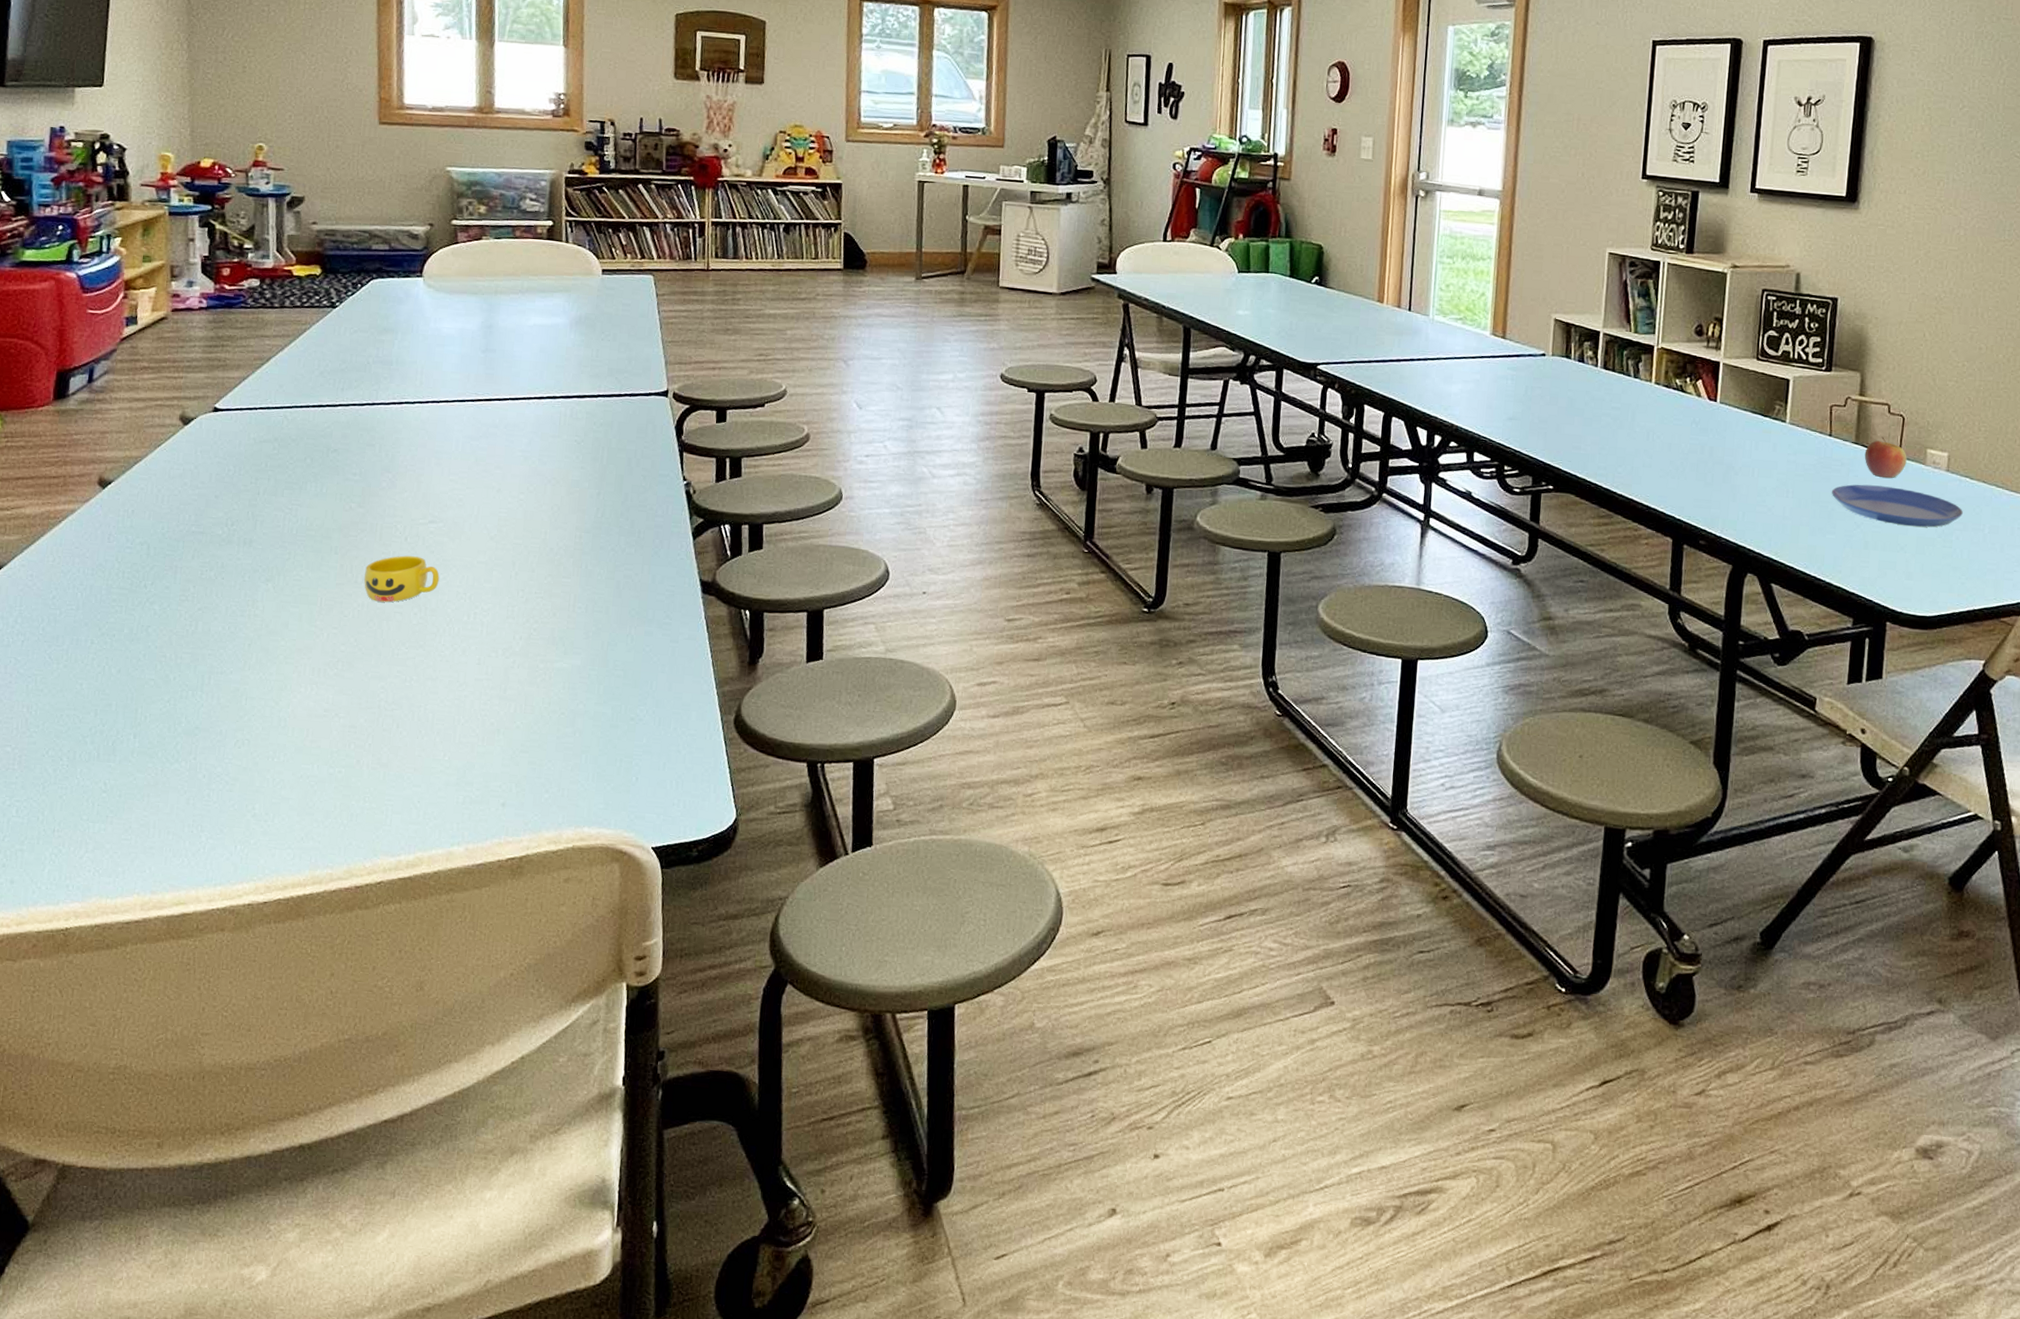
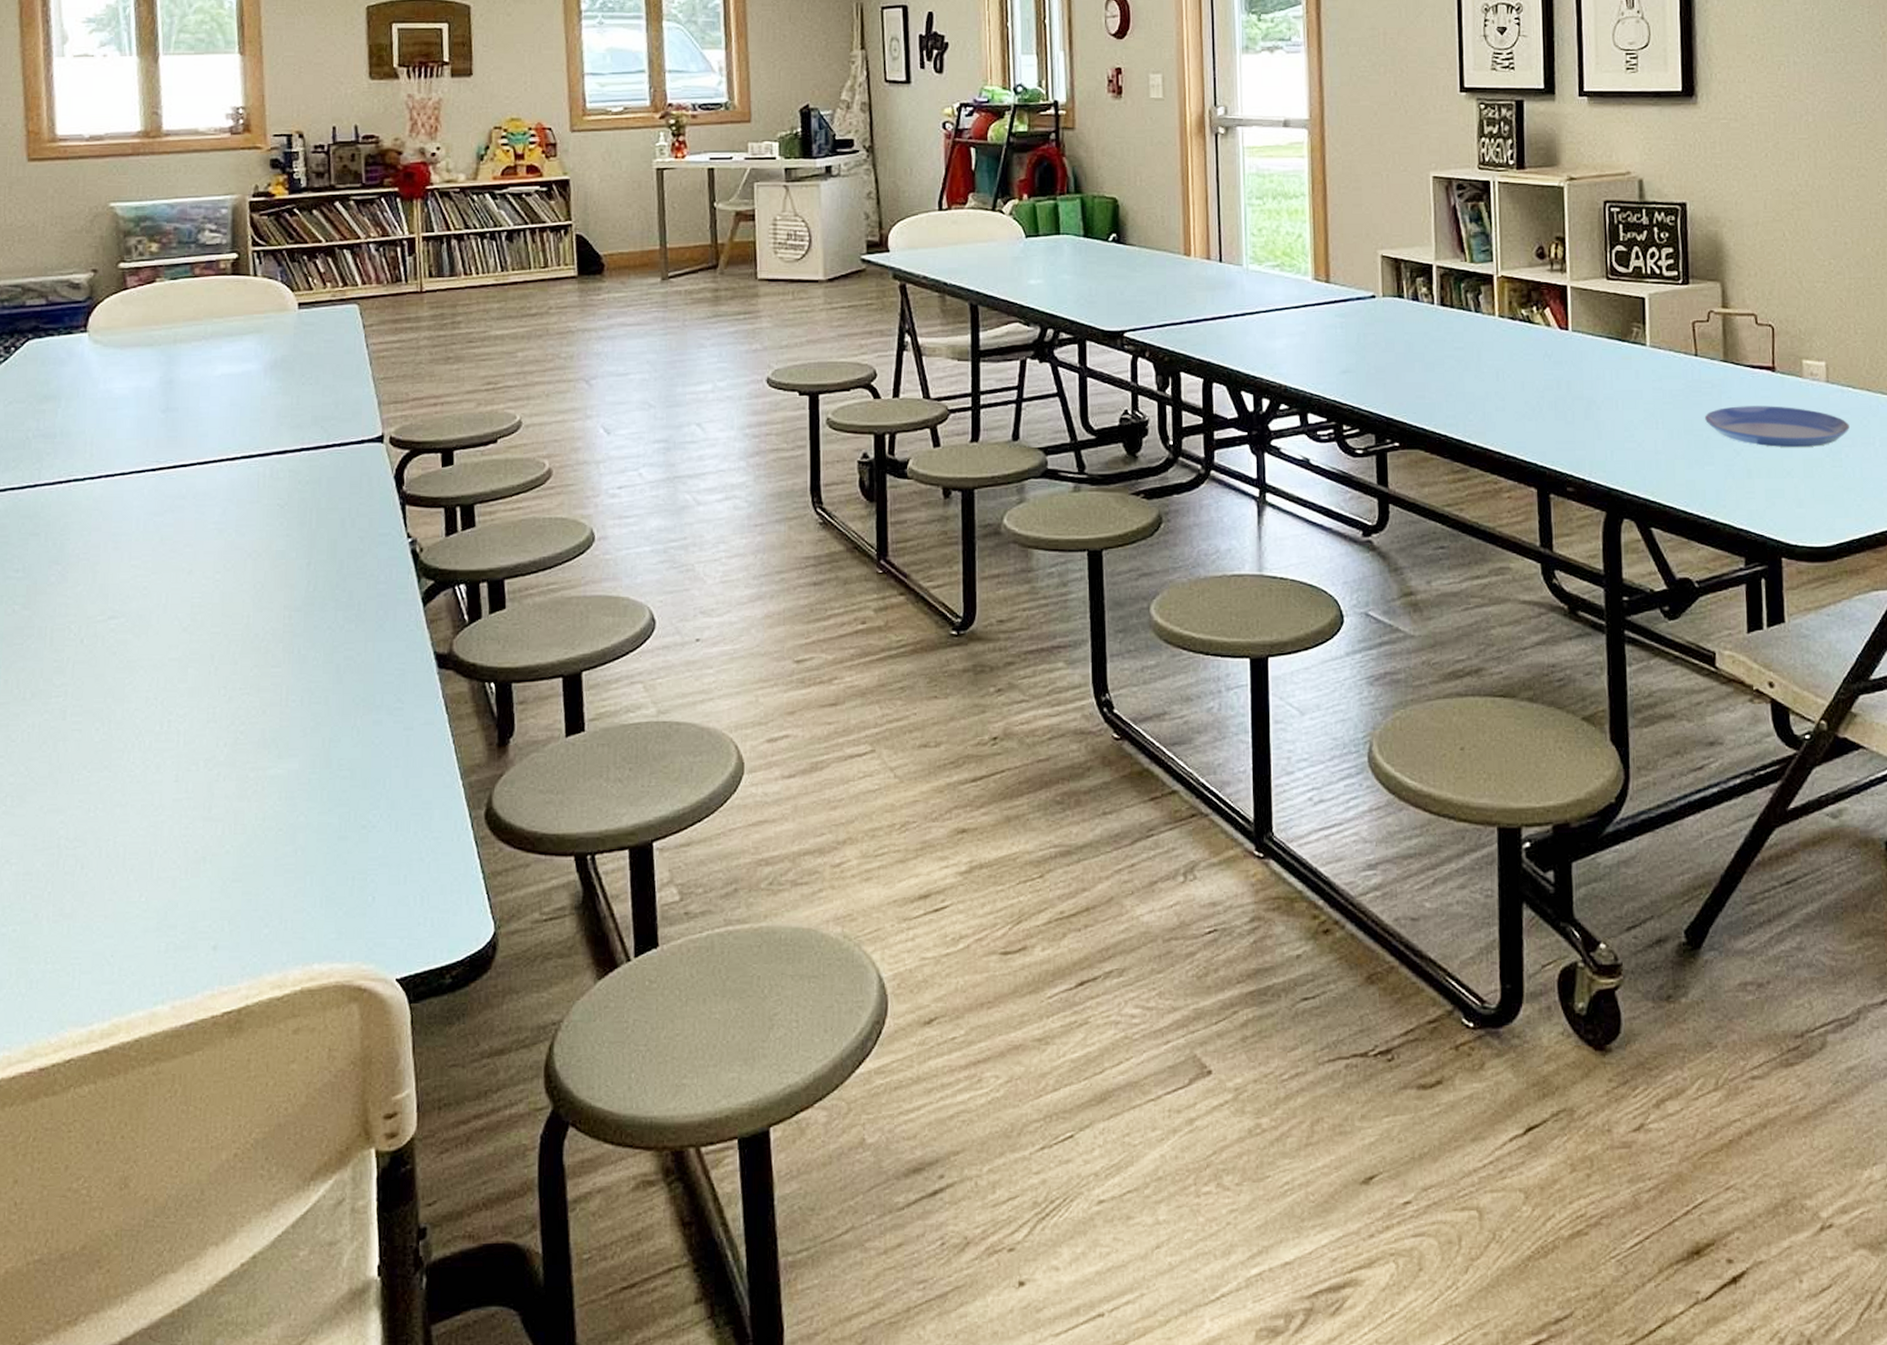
cup: present [363,555,440,603] -> none [33,661,124,719]
apple: present [1864,437,1907,479] -> none [1735,351,1782,397]

